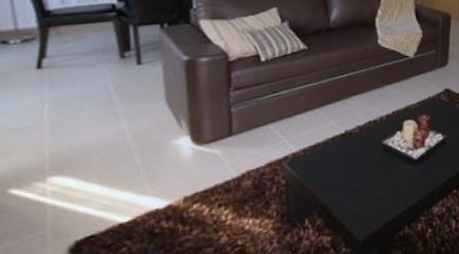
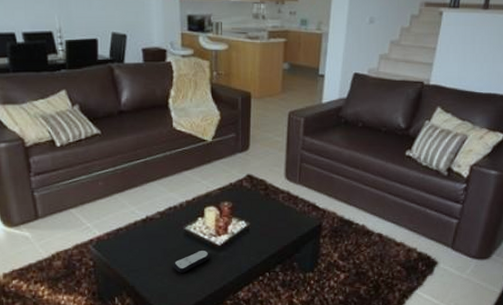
remote control: none [368,164,407,189] -> present [172,250,210,273]

